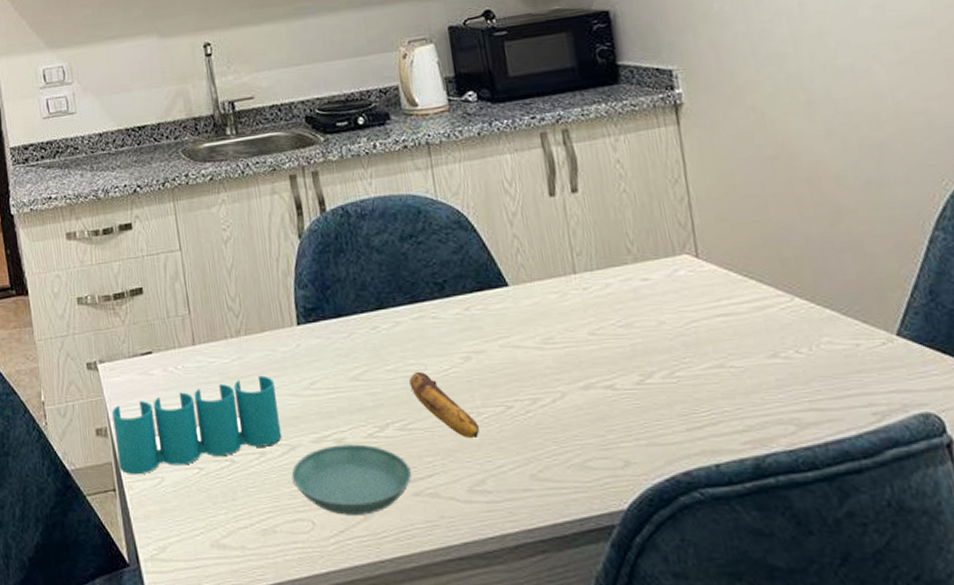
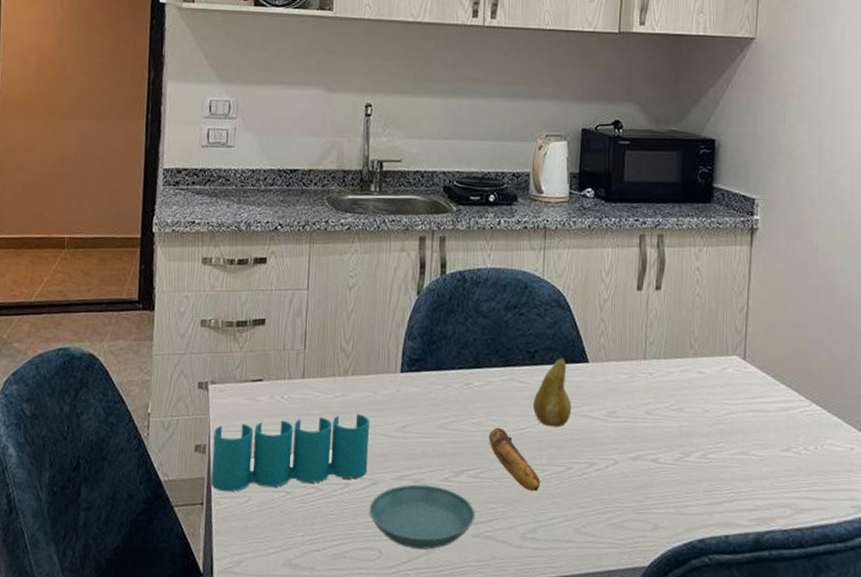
fruit: none [452,284,500,364] -> present [532,357,572,428]

